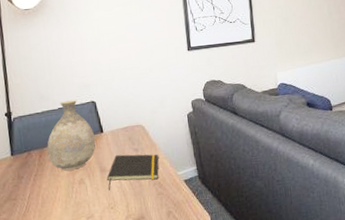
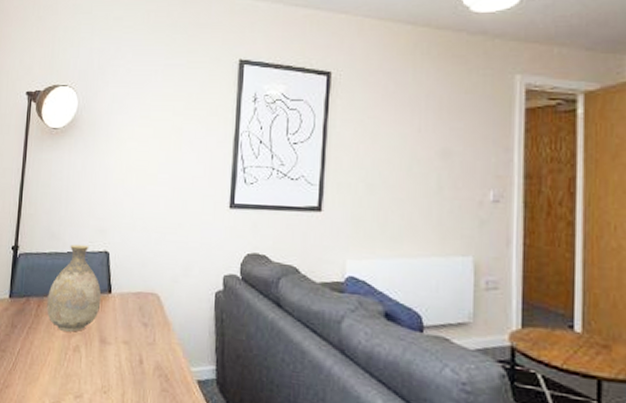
notepad: present [106,154,159,191] -> none [104,326,170,370]

